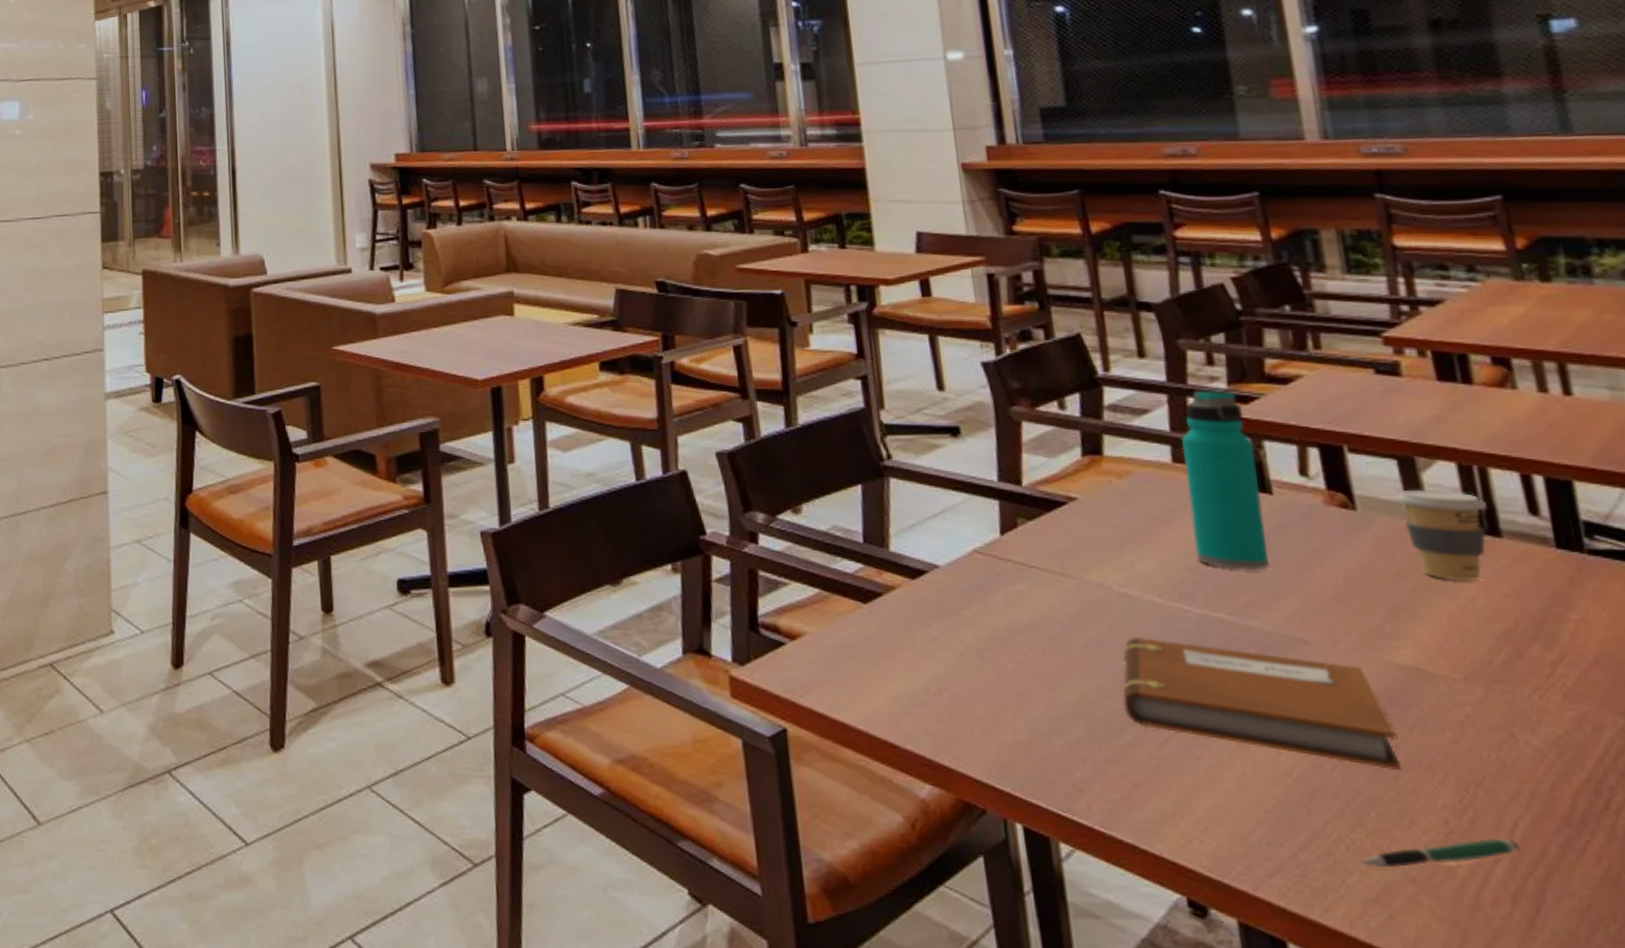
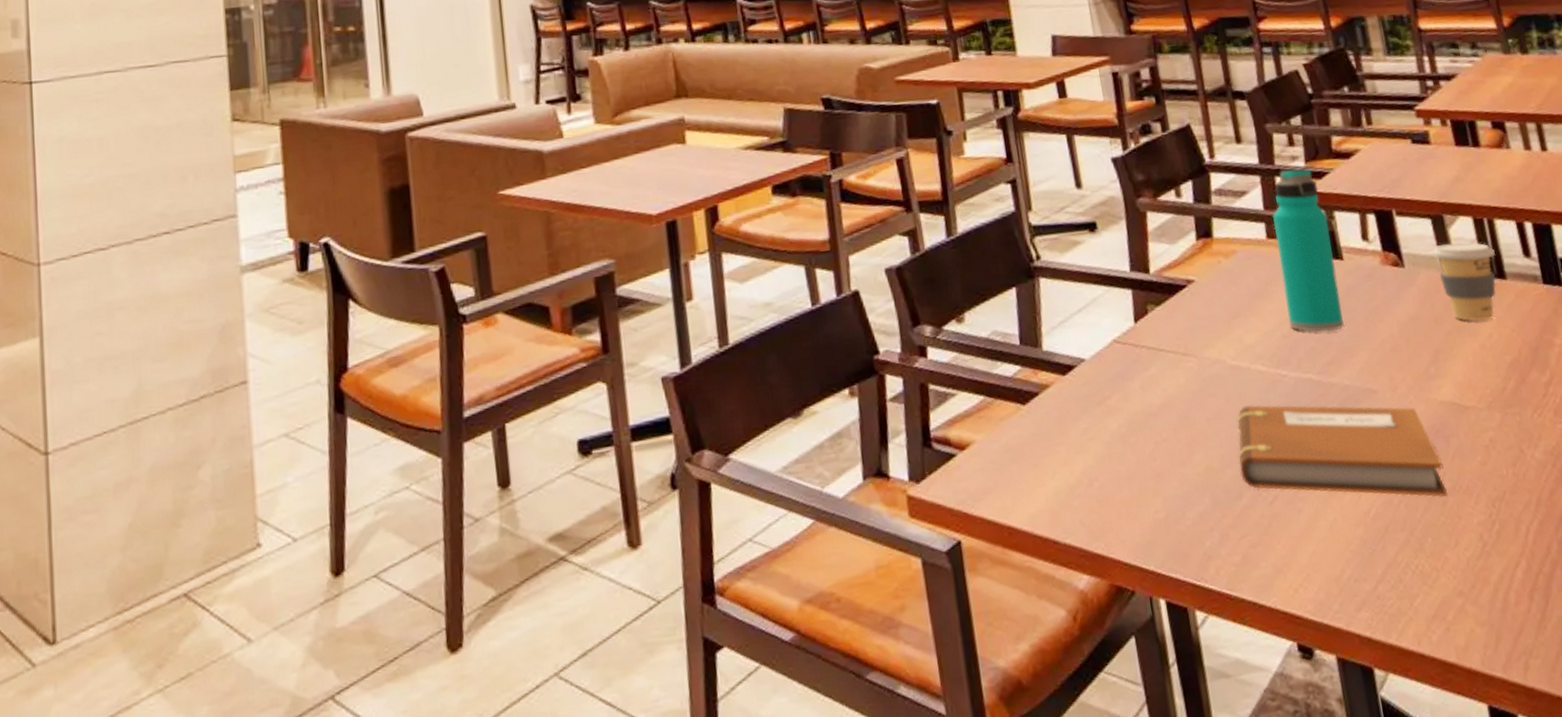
pen: present [1363,838,1519,868] -> none [1425,543,1532,588]

